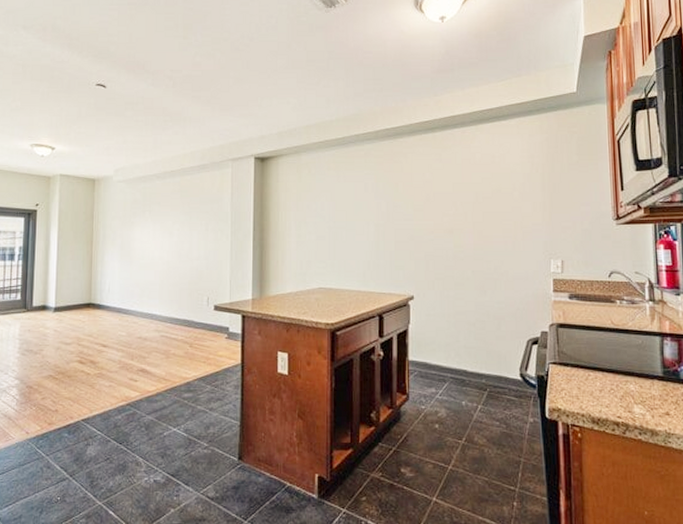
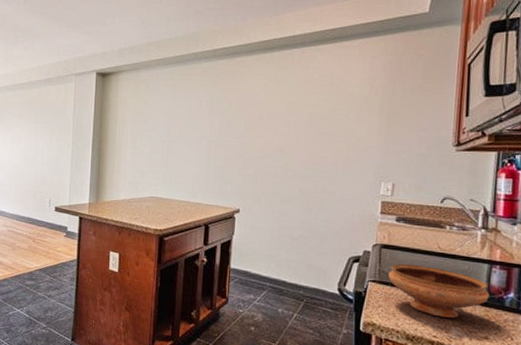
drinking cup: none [568,343,665,396] -> present [388,264,489,318]

